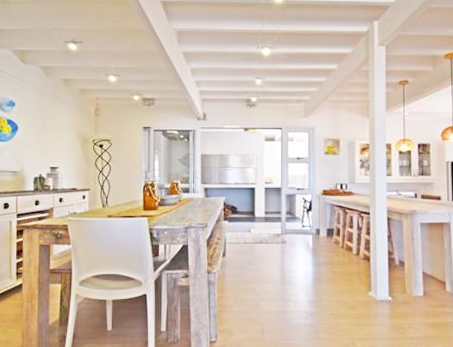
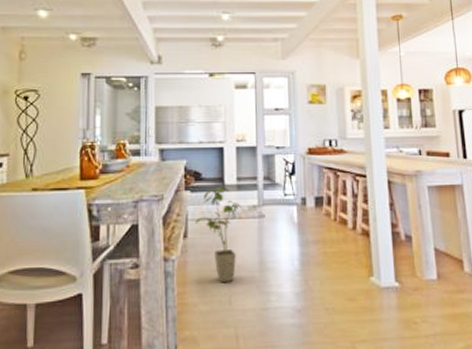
house plant: none [232,219,269,291] -> present [195,187,242,283]

